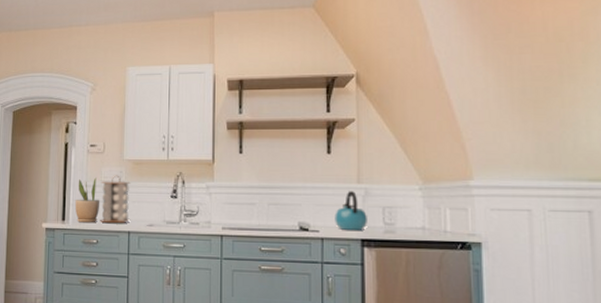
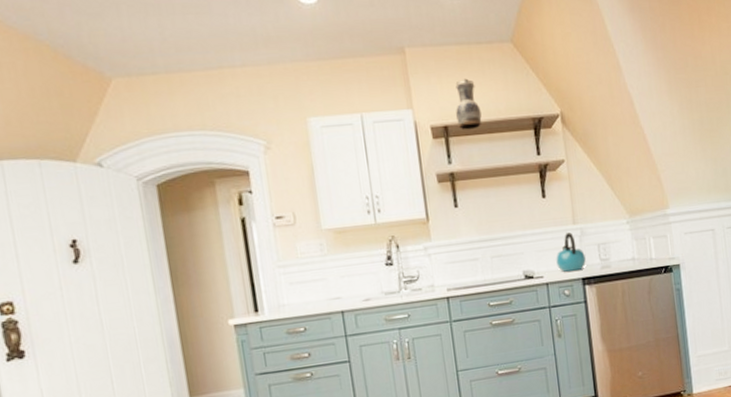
potted plant: present [75,177,100,222] -> none [267,255,302,310]
spice rack: present [100,175,131,224] -> none [297,248,341,307]
ceramic jug: none [251,39,276,85] -> present [455,78,482,130]

